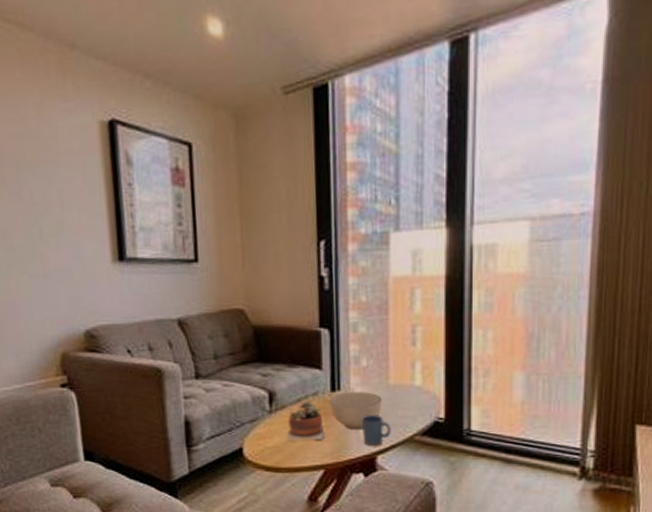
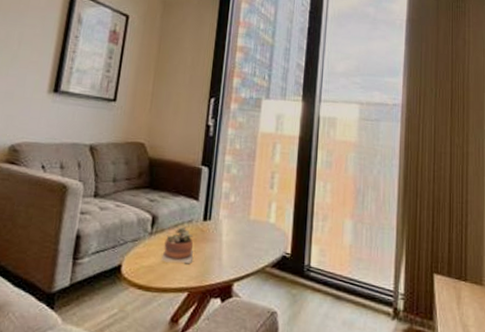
bowl: present [330,392,383,429] -> none [201,222,244,257]
mug: present [362,415,391,446] -> none [224,244,248,274]

